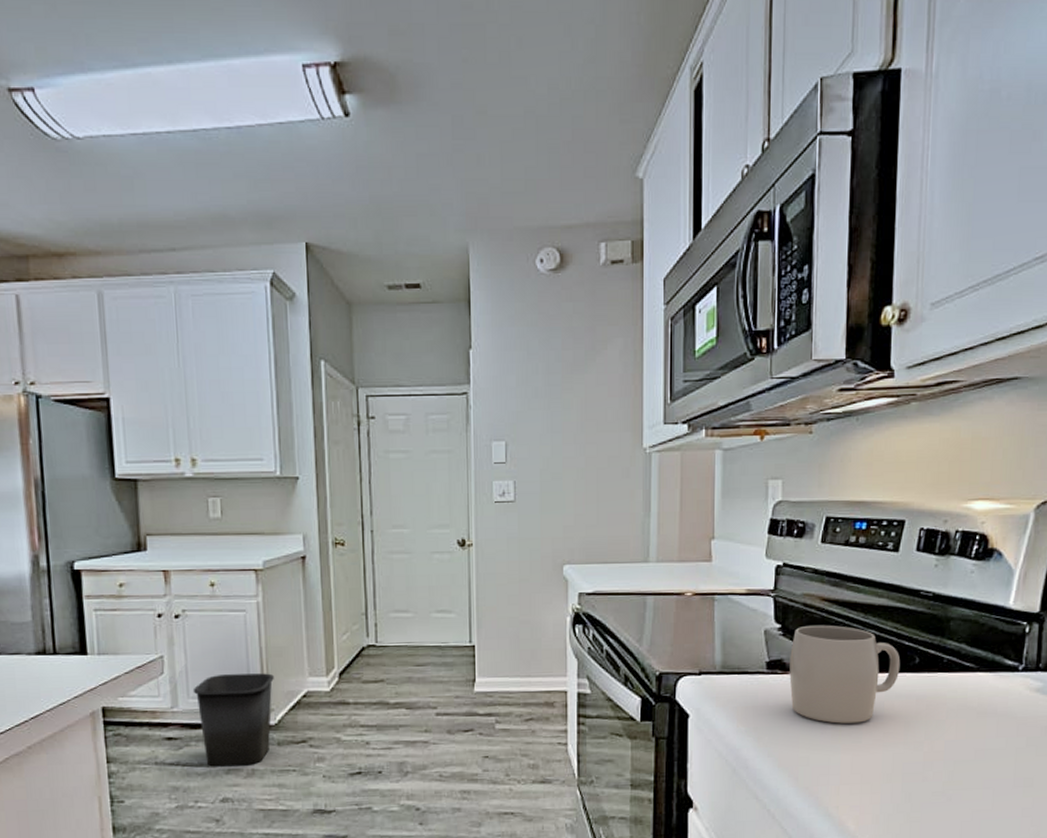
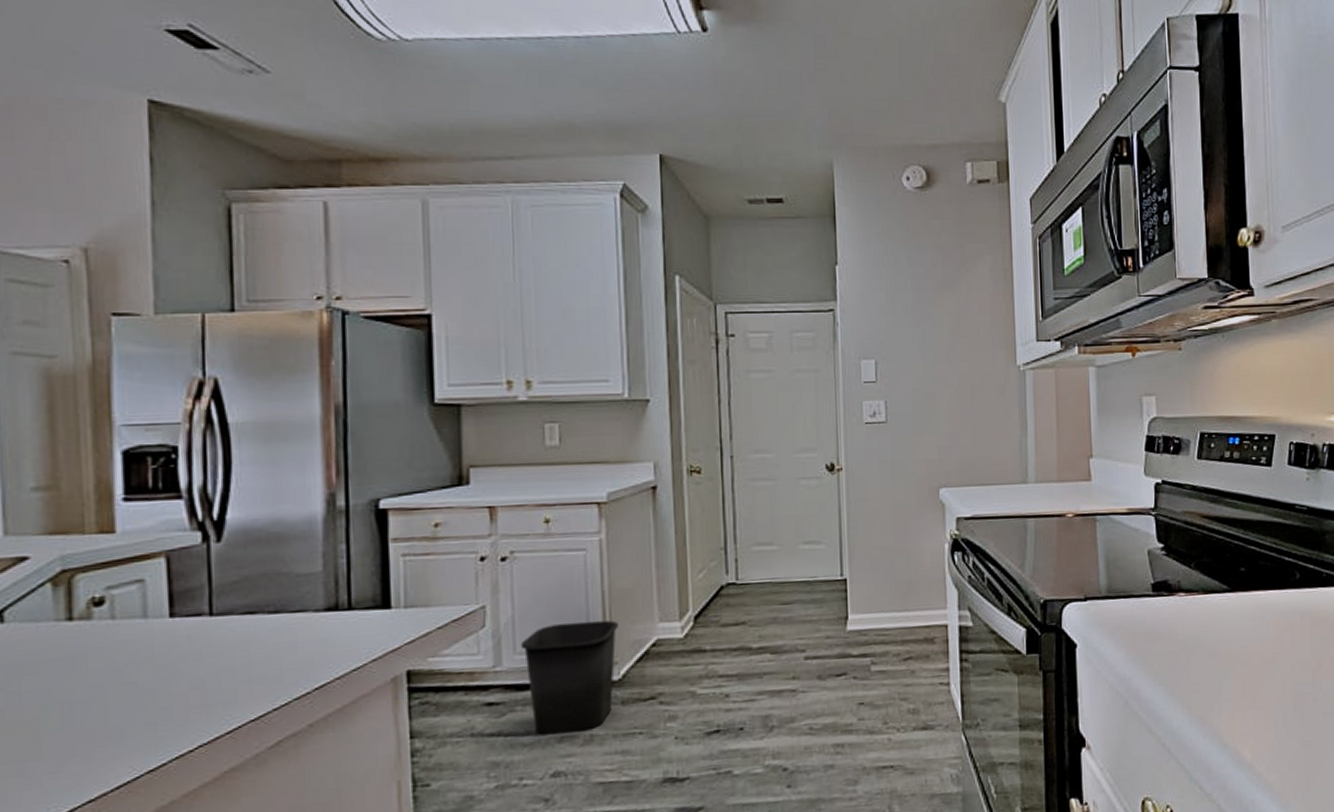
mug: present [789,625,901,724] -> none [1174,542,1282,646]

